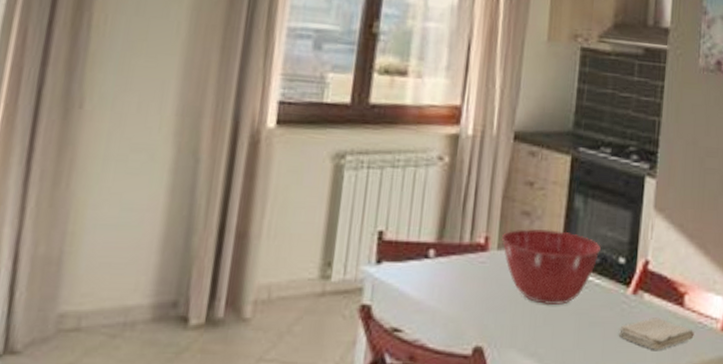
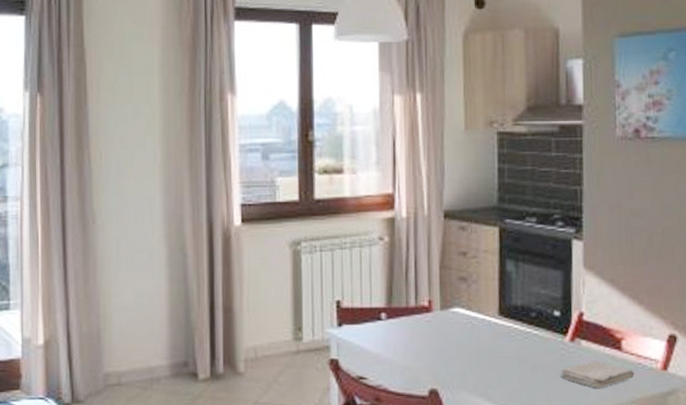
mixing bowl: present [502,228,601,306] -> none [444,290,535,354]

